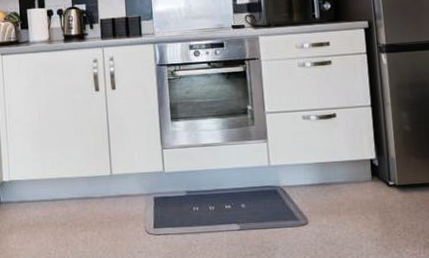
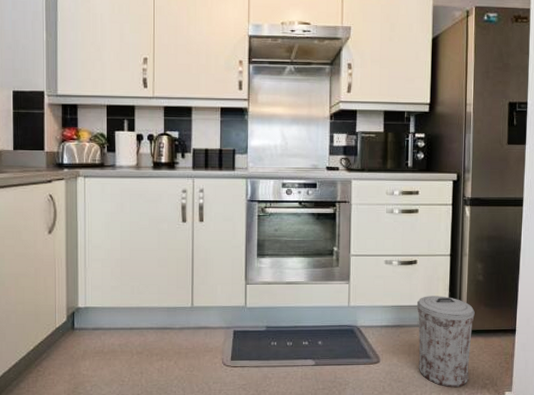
trash can: none [341,149,408,248] -> present [416,296,475,387]

